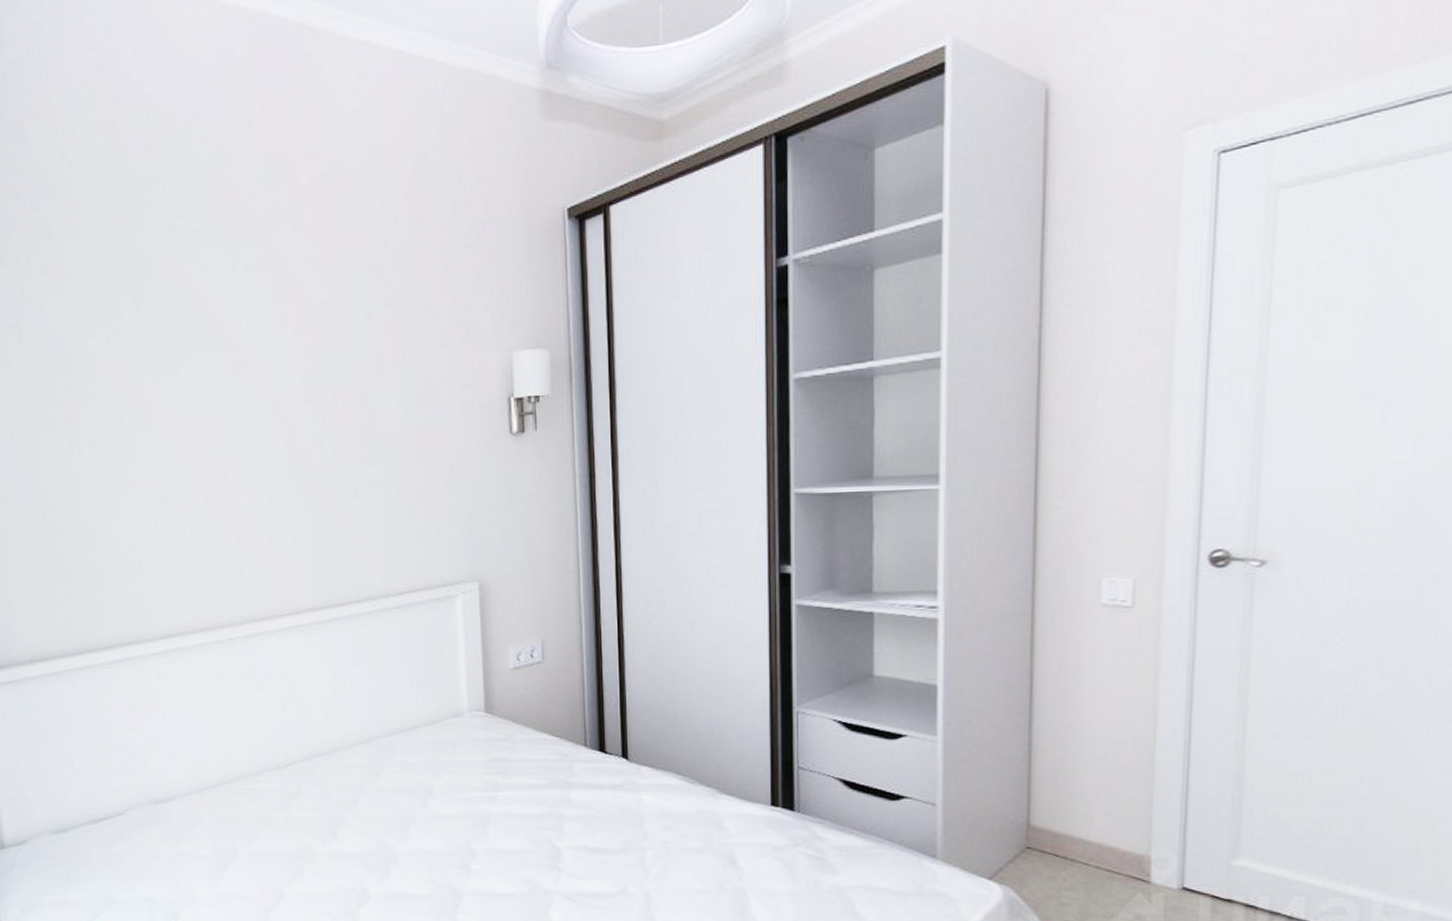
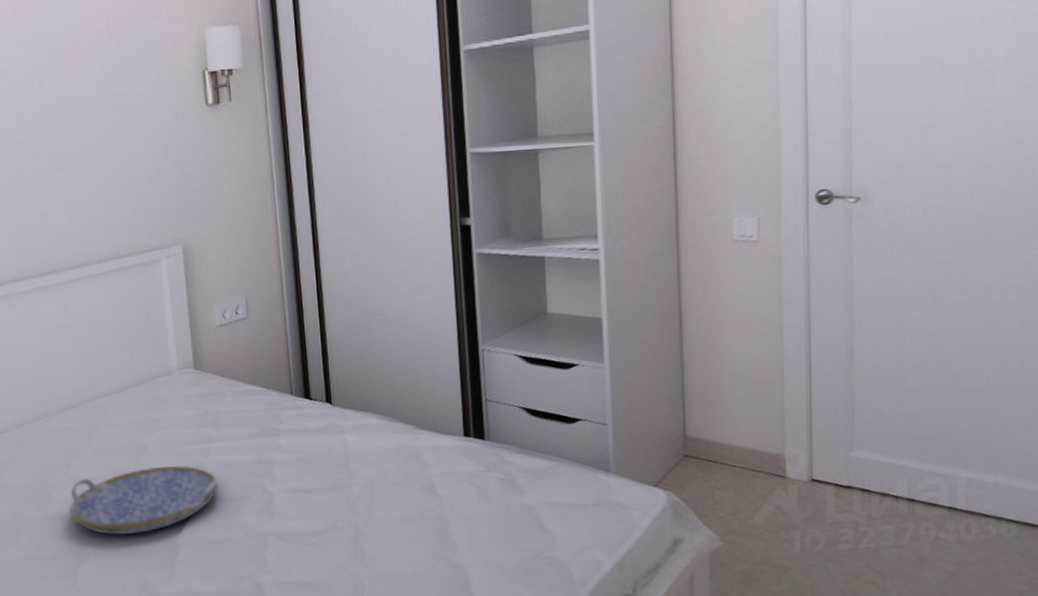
serving tray: none [353,812,505,880] -> present [69,466,219,536]

